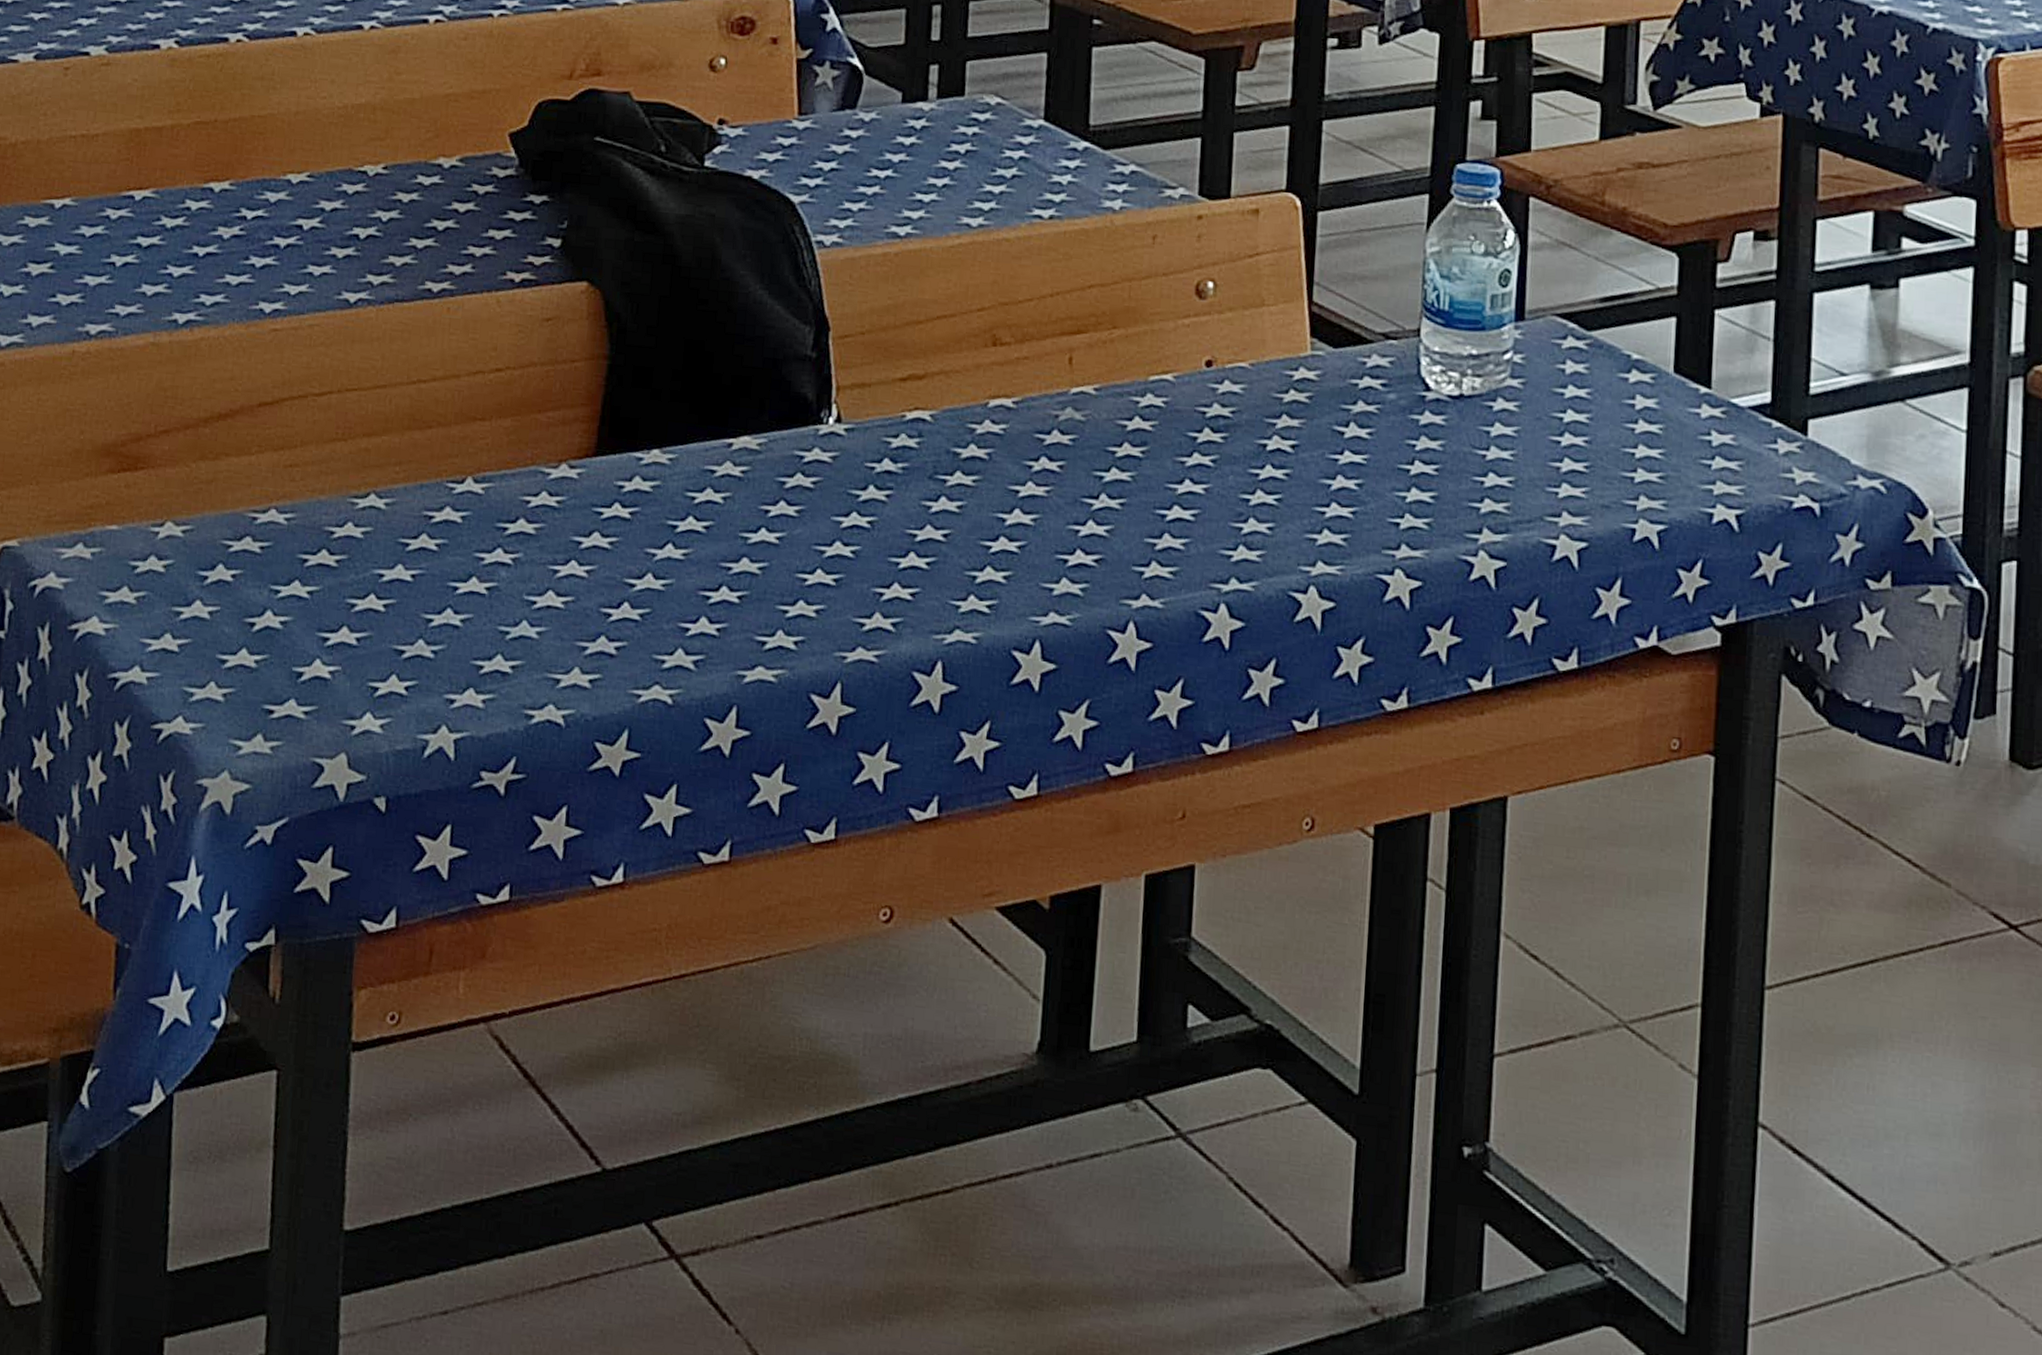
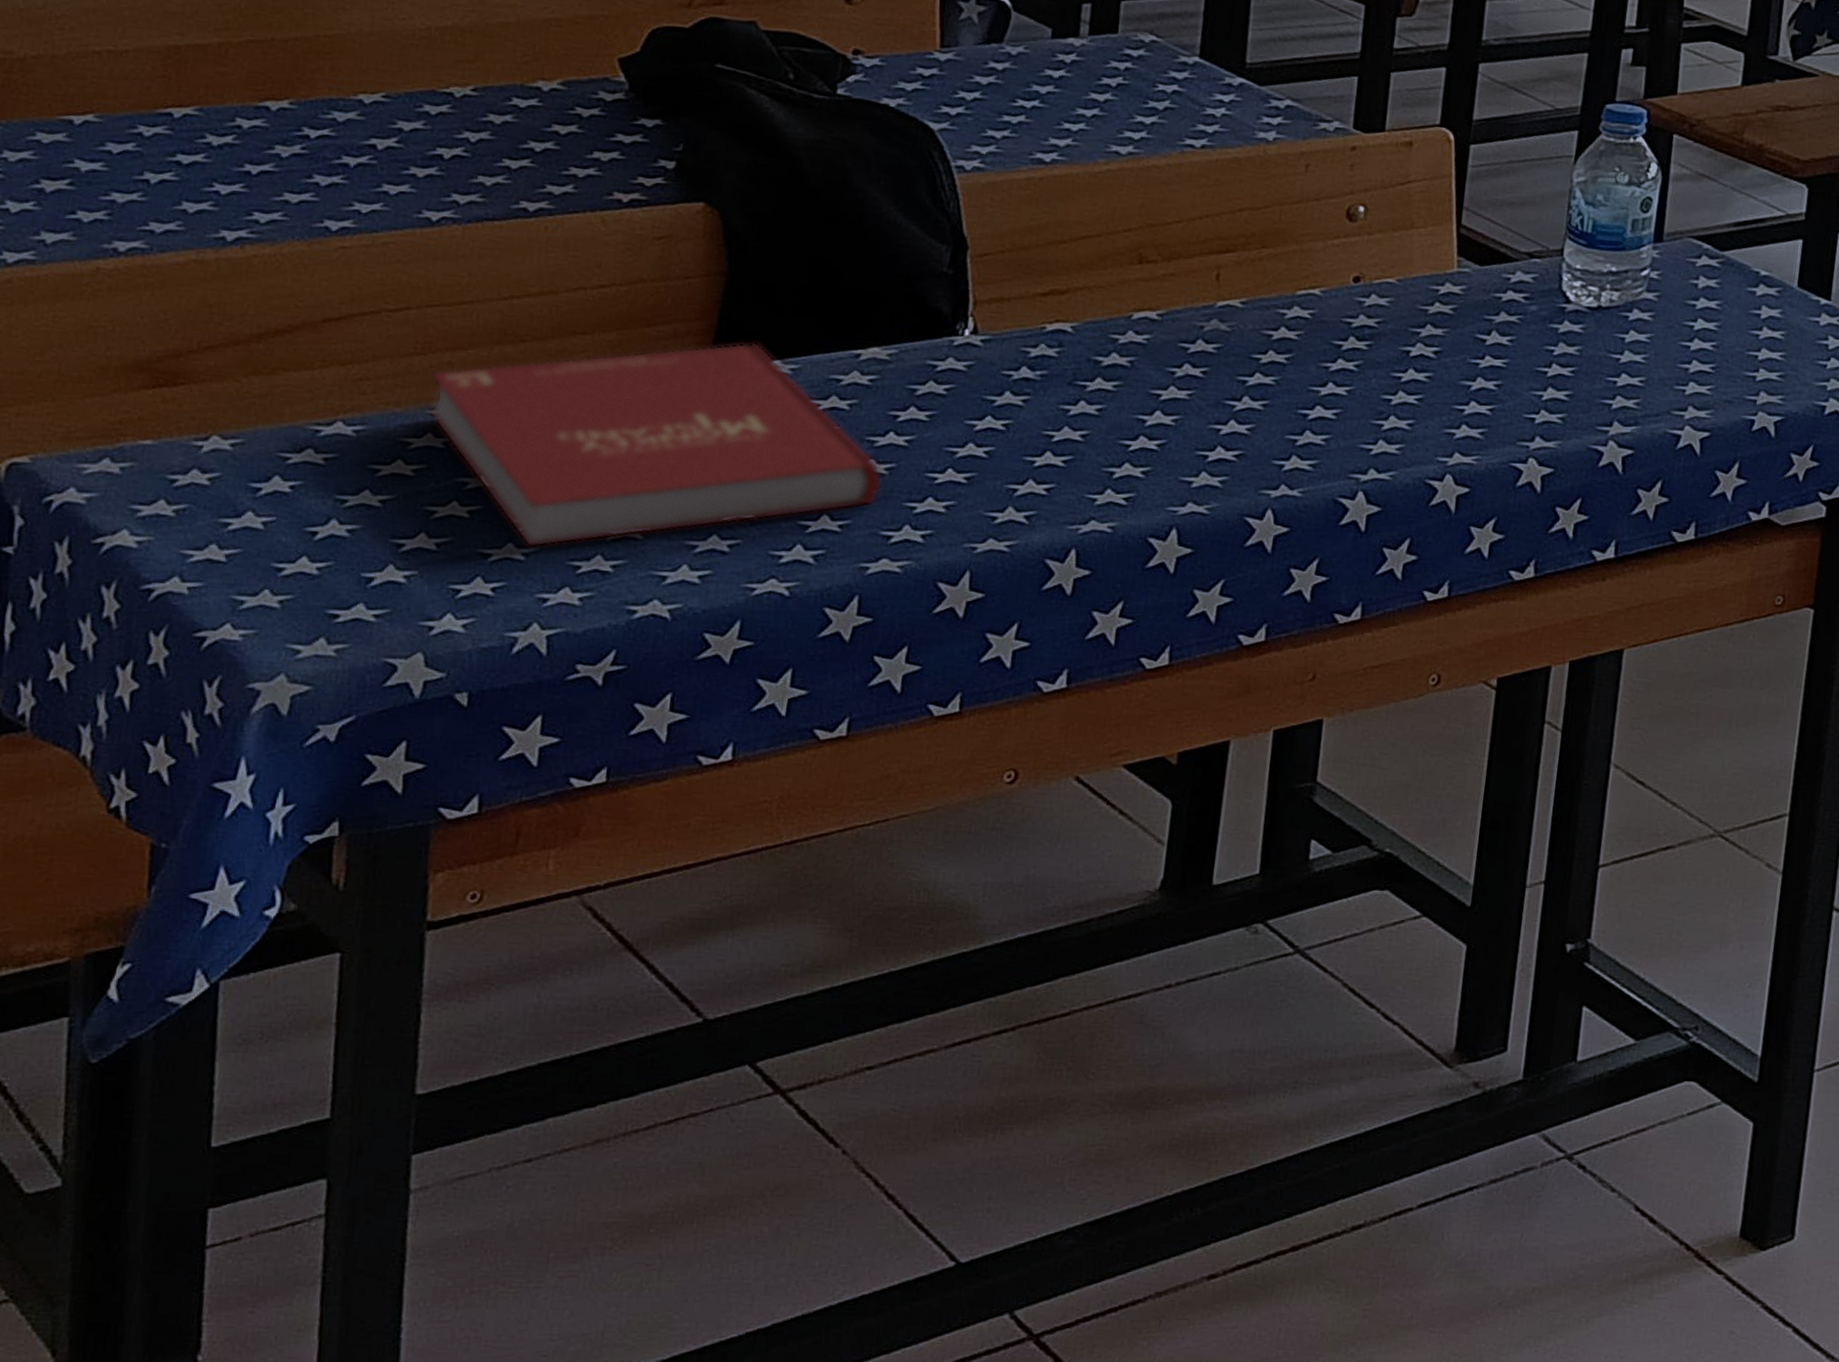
book: none [349,430,756,645] -> present [429,343,883,548]

